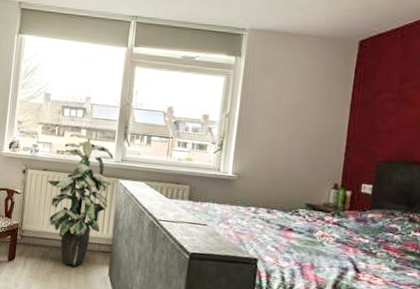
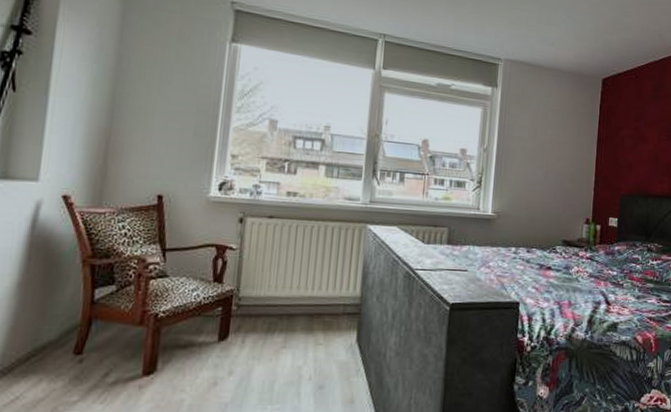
indoor plant: present [47,133,114,266] -> none [274,170,360,336]

